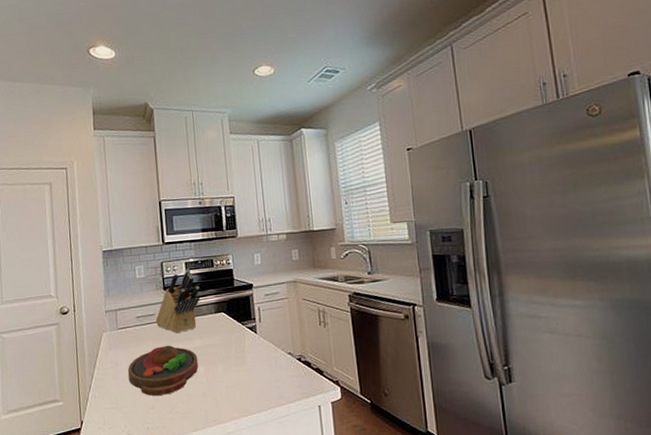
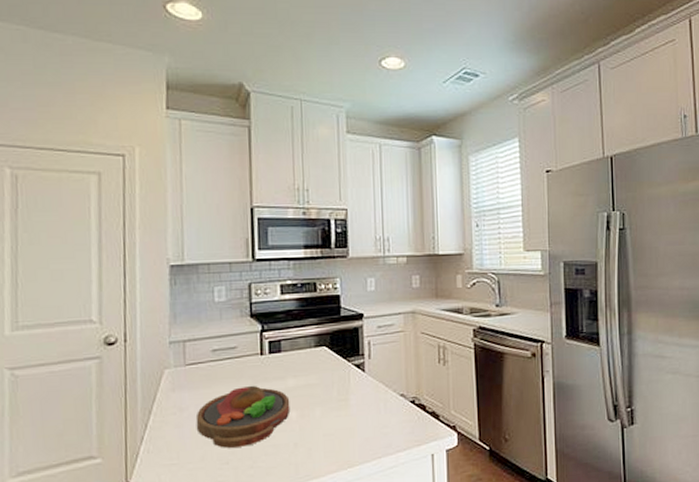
knife block: present [155,269,201,334] -> none [238,292,298,371]

